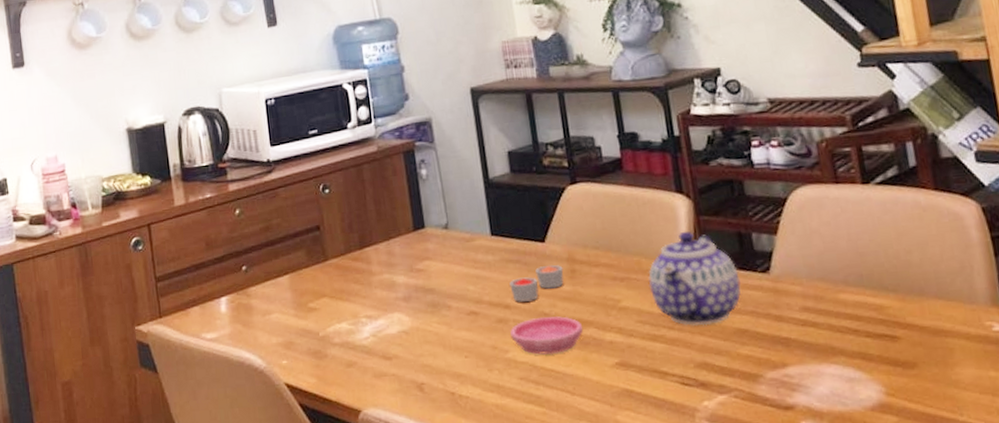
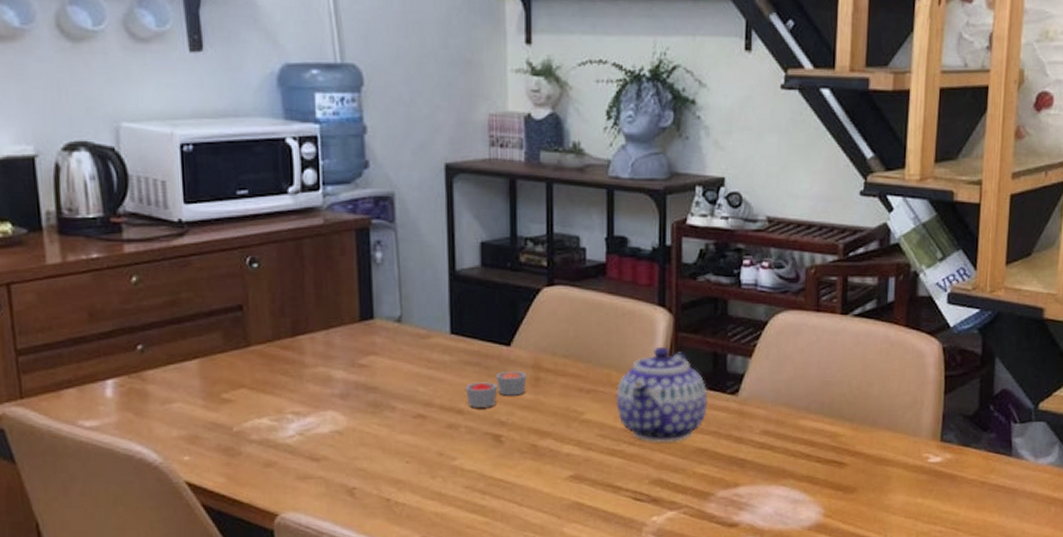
saucer: present [510,316,584,355] -> none [460,425,541,465]

